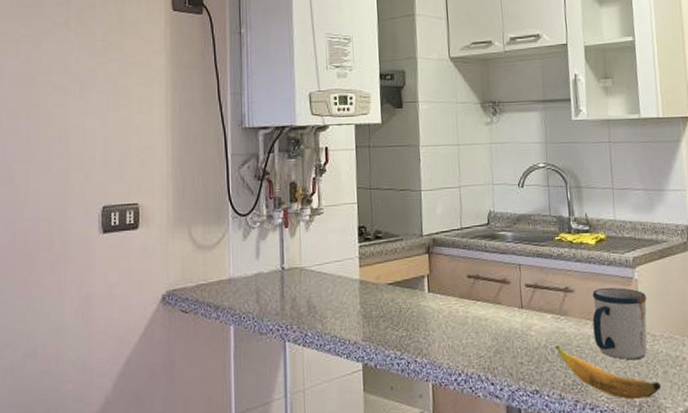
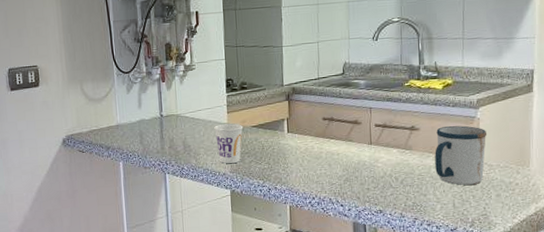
cup: none [344,280,378,330] -> present [214,123,244,164]
banana: present [556,345,662,399] -> none [399,174,493,217]

